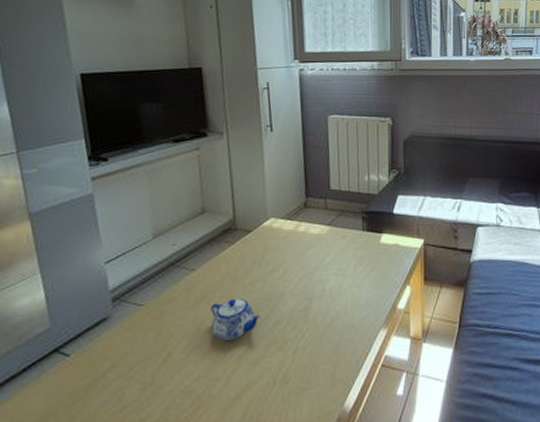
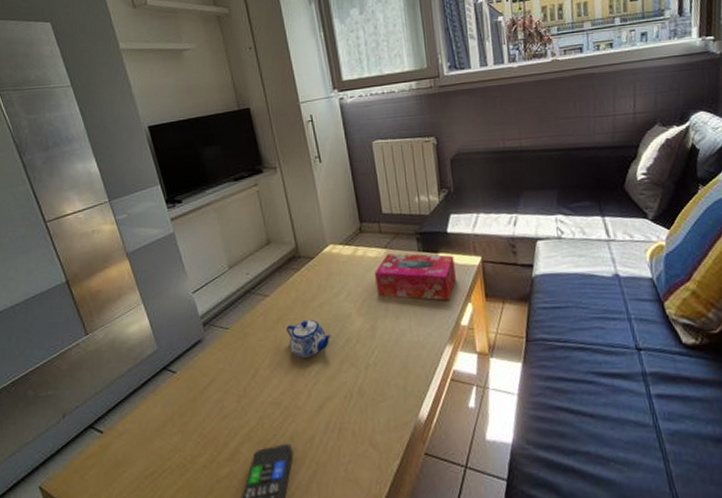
tissue box: none [314,231,397,283] -> present [374,253,456,301]

